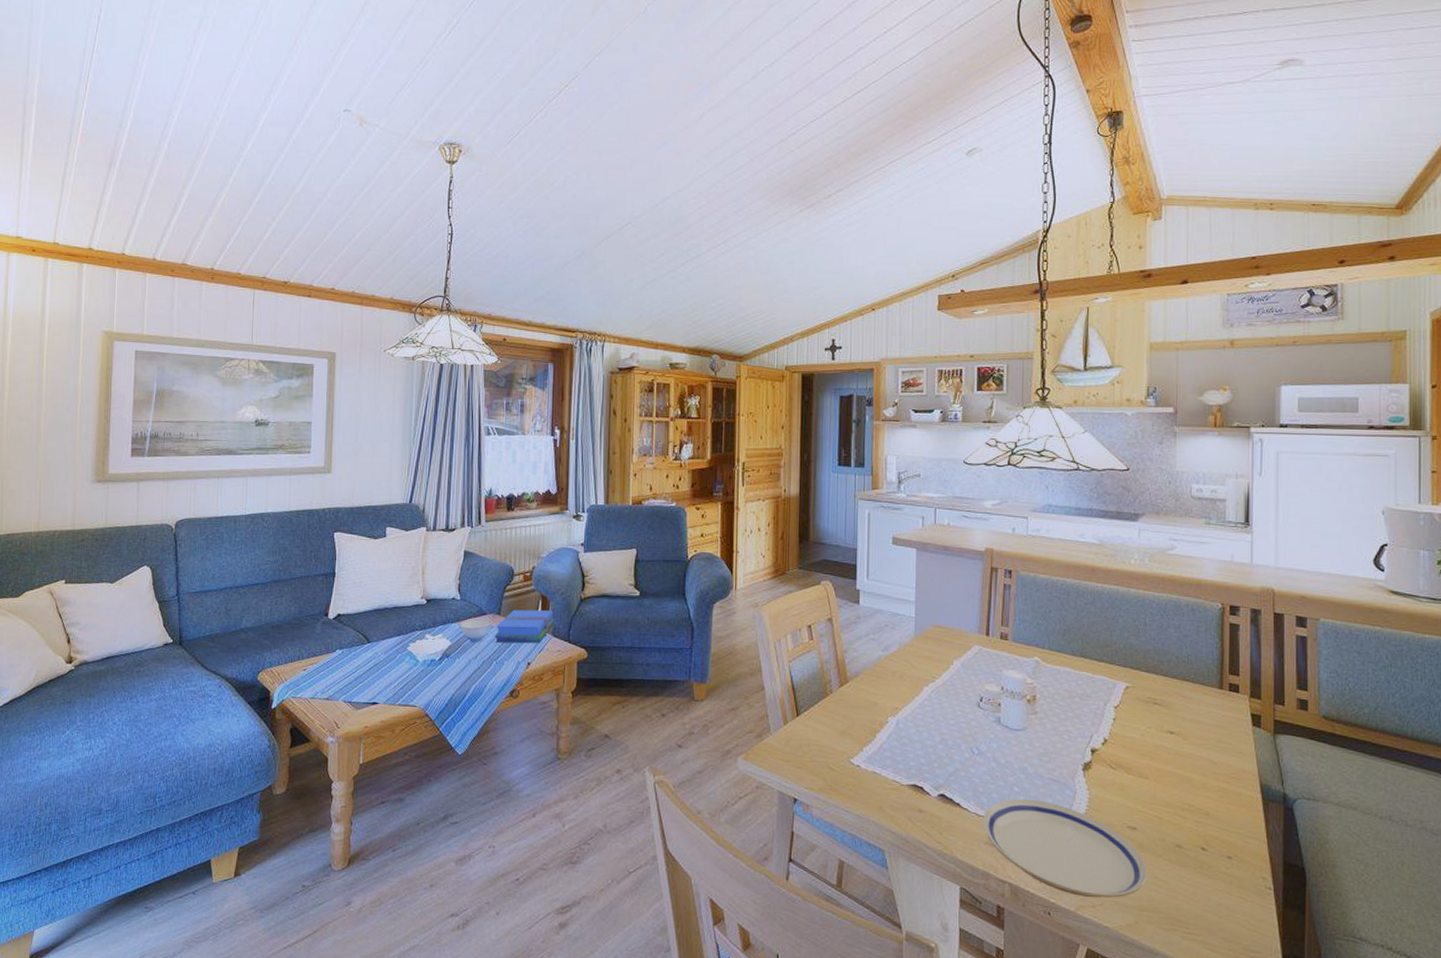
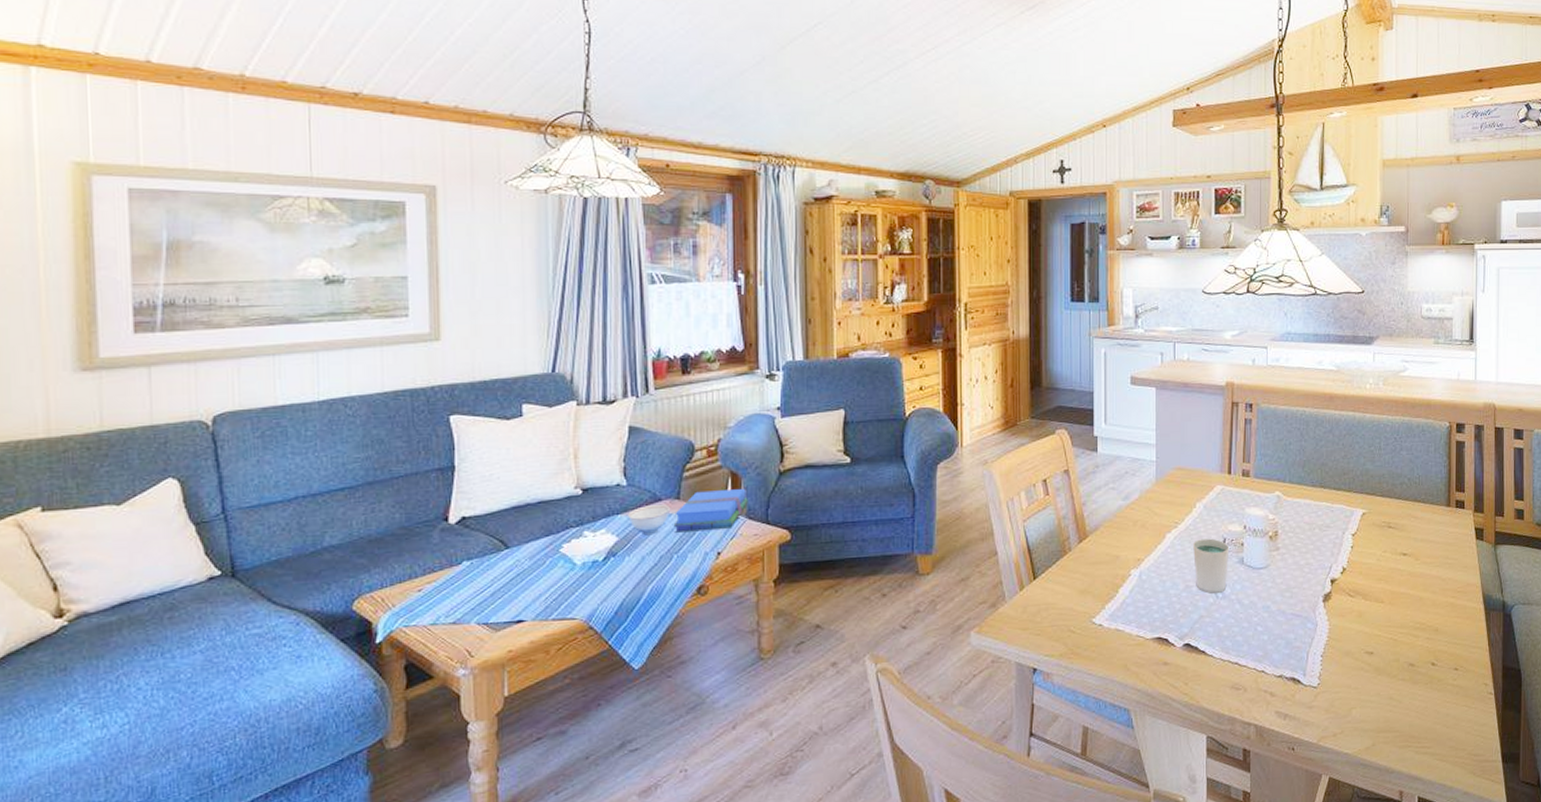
cup: none [950,695,987,750] -> present [1193,538,1230,595]
plate: present [983,799,1148,898] -> none [1228,637,1384,727]

